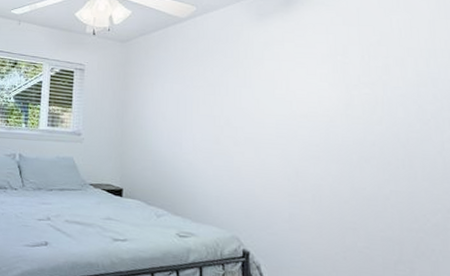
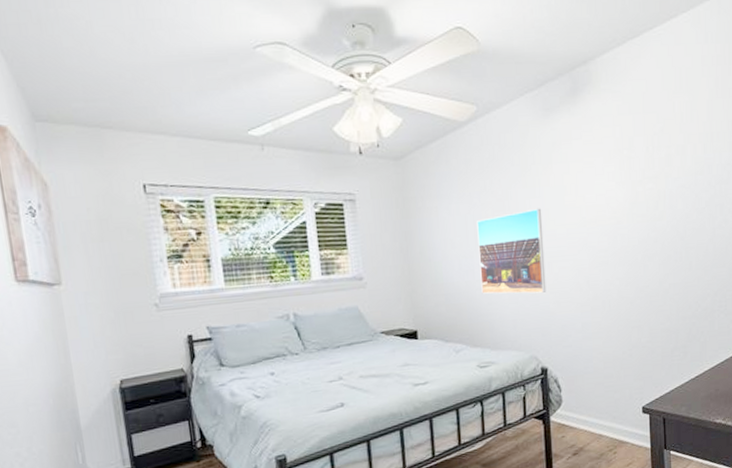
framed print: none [187,96,252,176] -> present [477,208,547,294]

